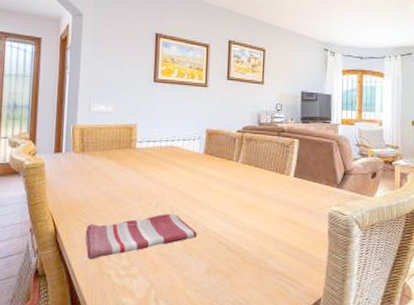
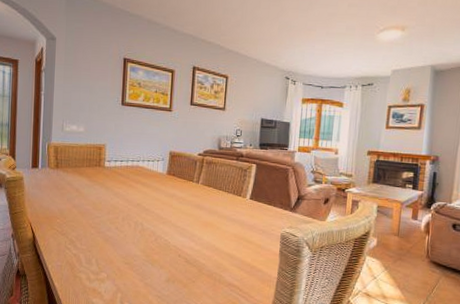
dish towel: present [85,213,197,260] -> none [59,227,159,265]

